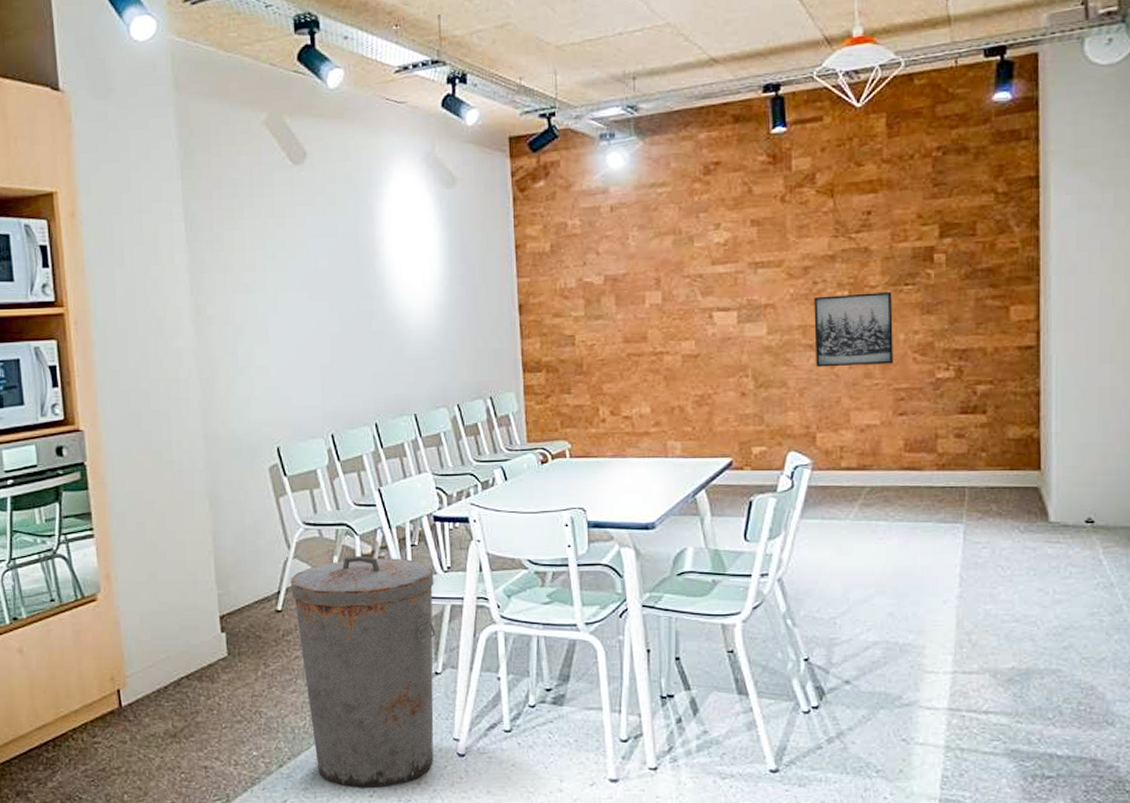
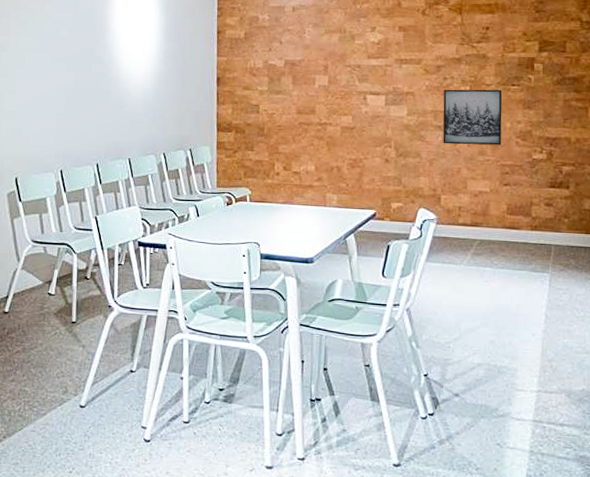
trash can: present [291,556,436,789] -> none [17,270,135,466]

